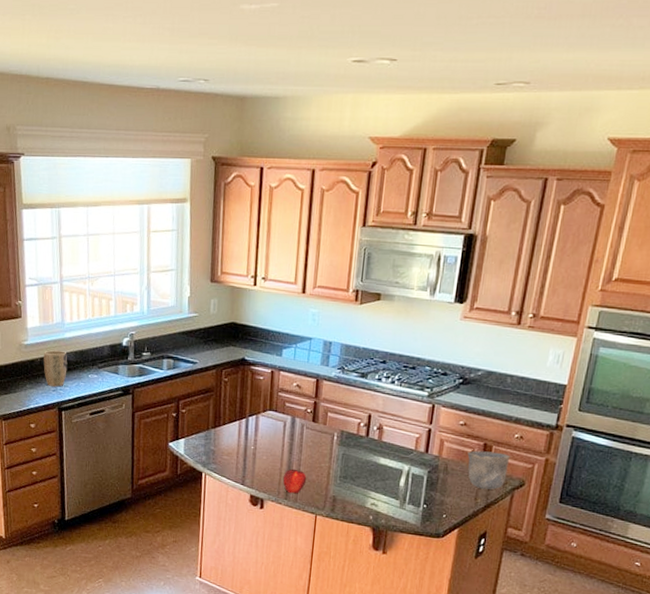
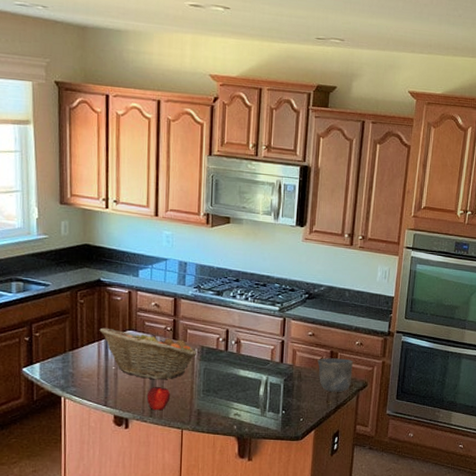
fruit basket: none [241,407,337,463] -> present [99,327,197,380]

